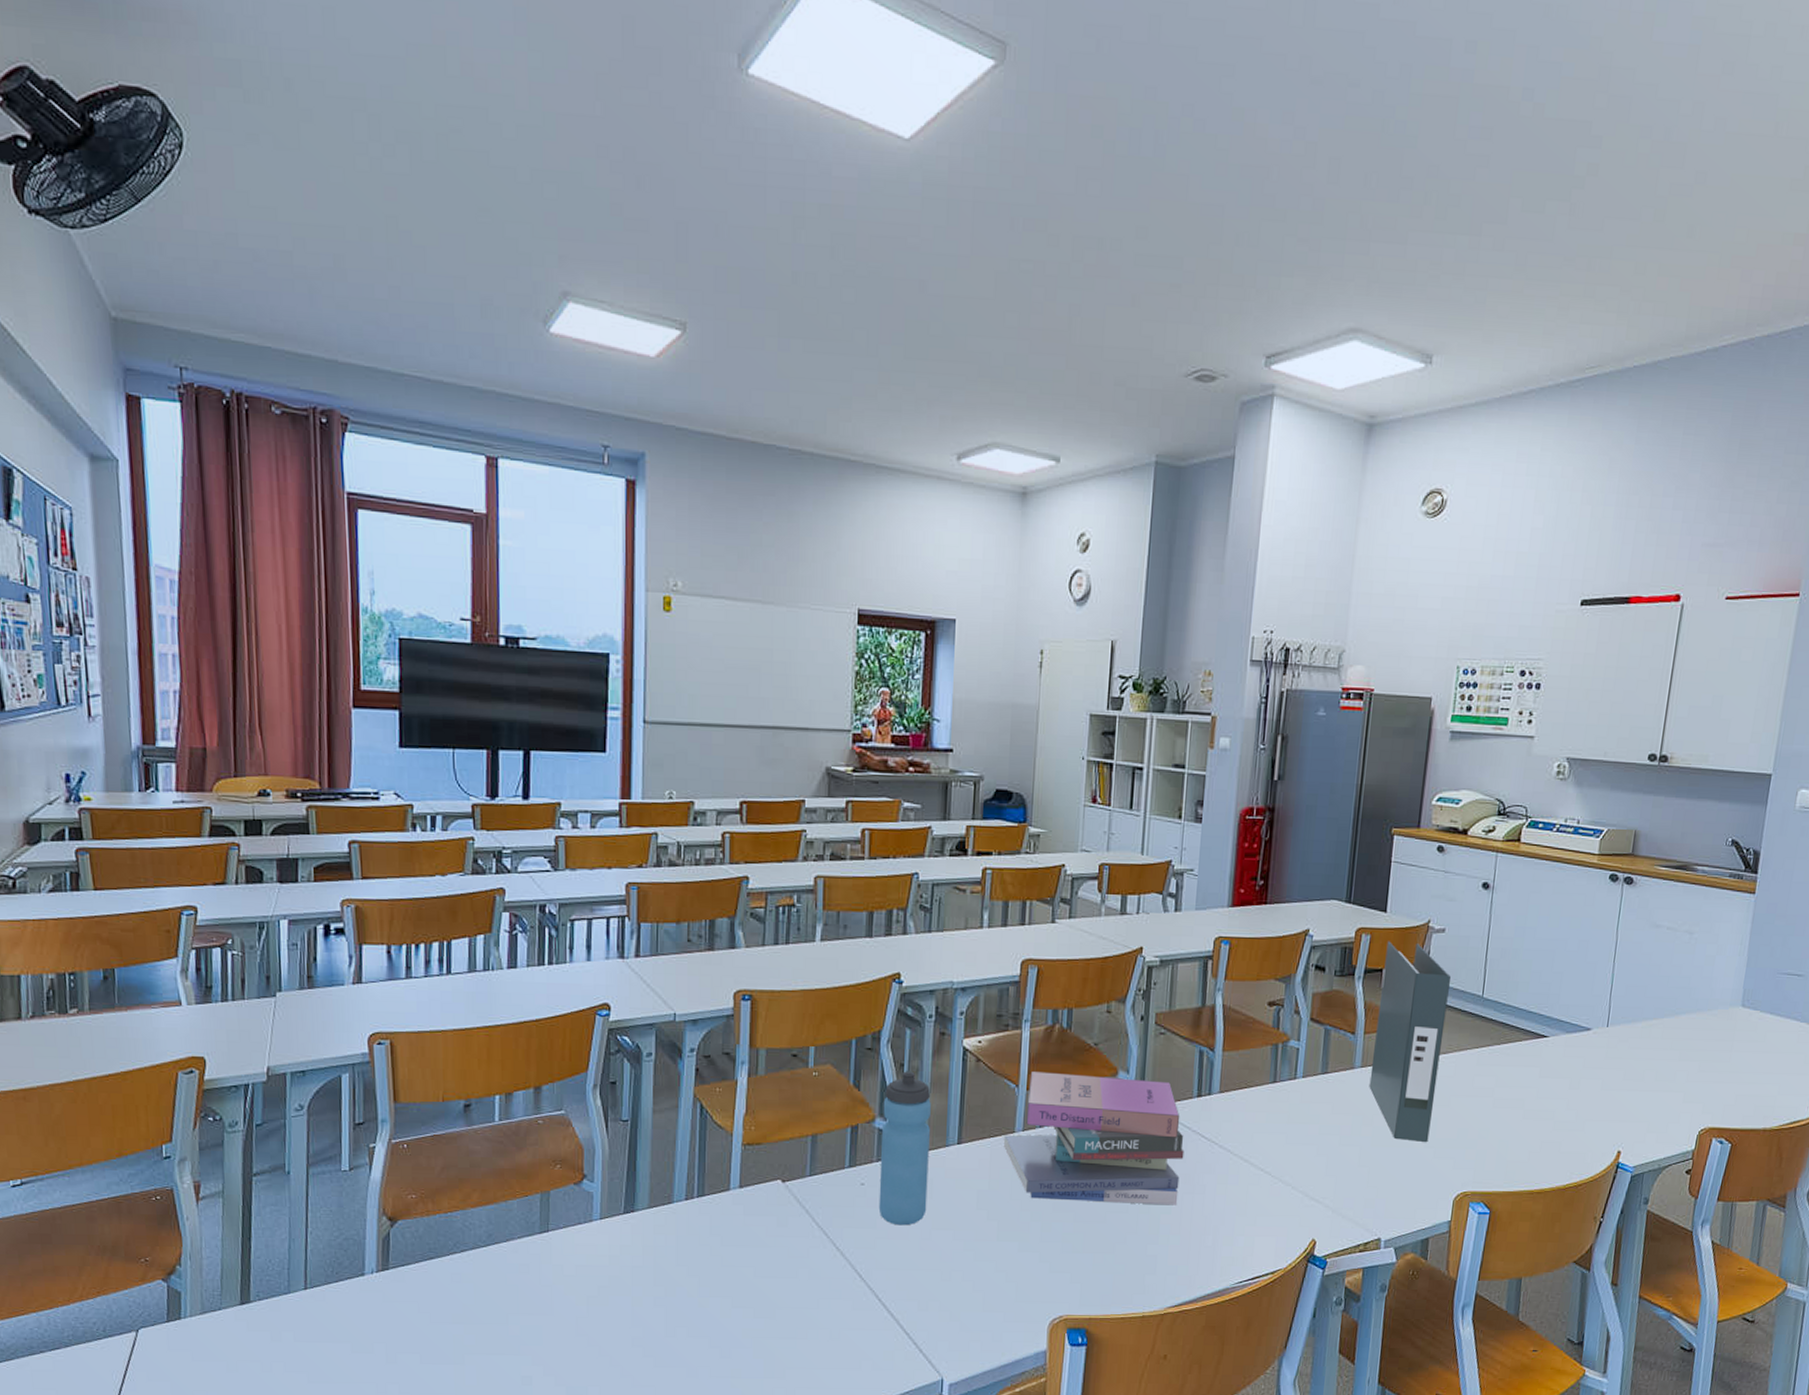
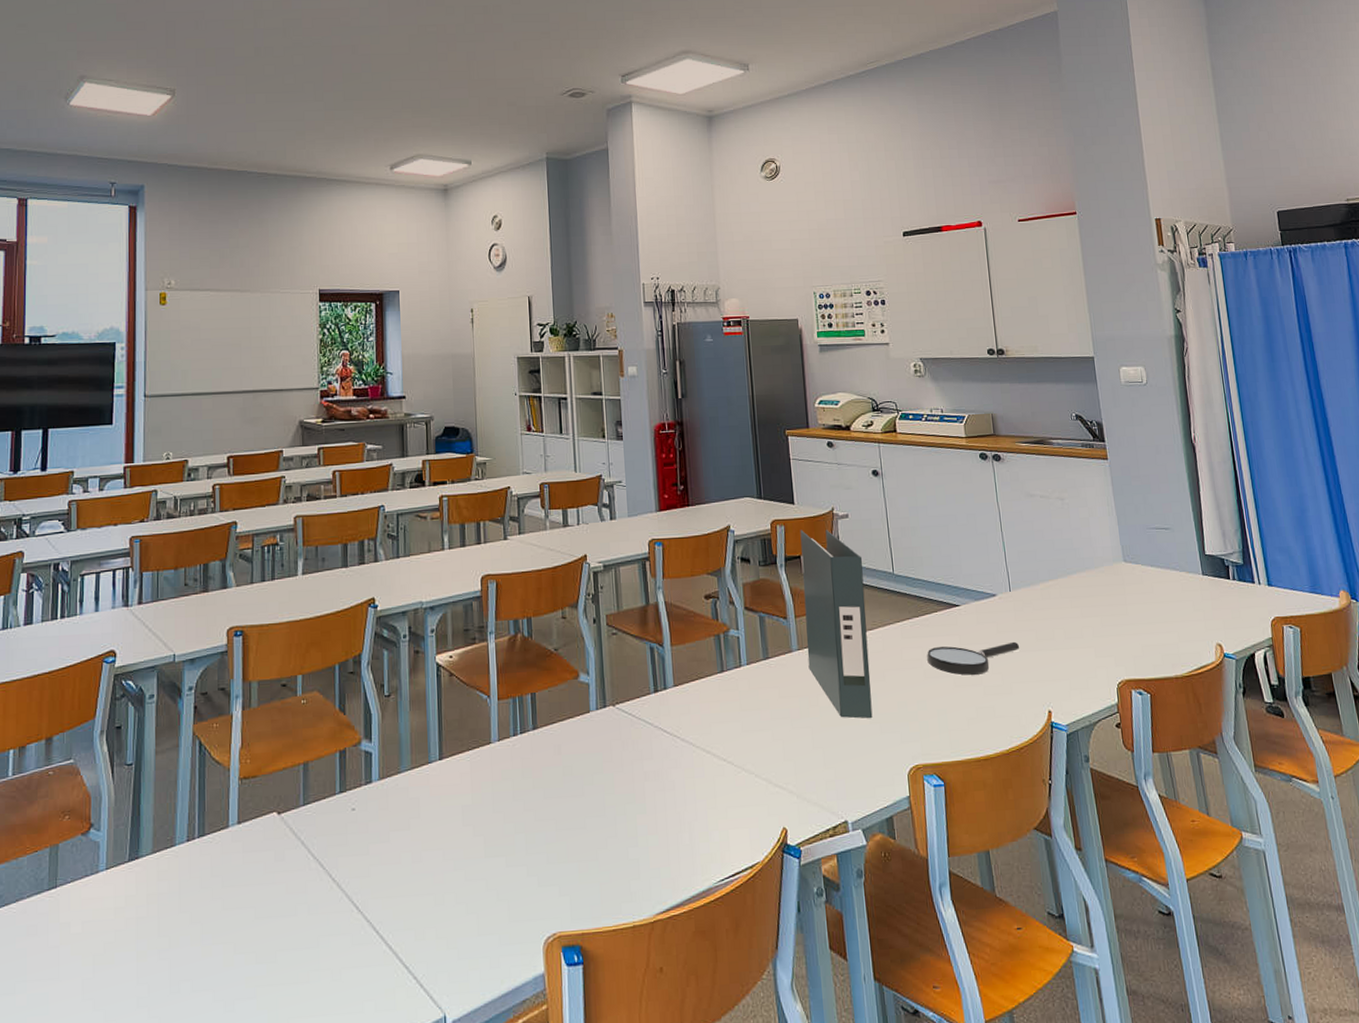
water bottle: present [878,1071,931,1226] -> none [367,691,416,850]
books: present [1004,1072,1185,1206] -> none [482,680,651,810]
magnifying glass: none [1499,1077,1603,1109] -> present [927,641,1019,675]

